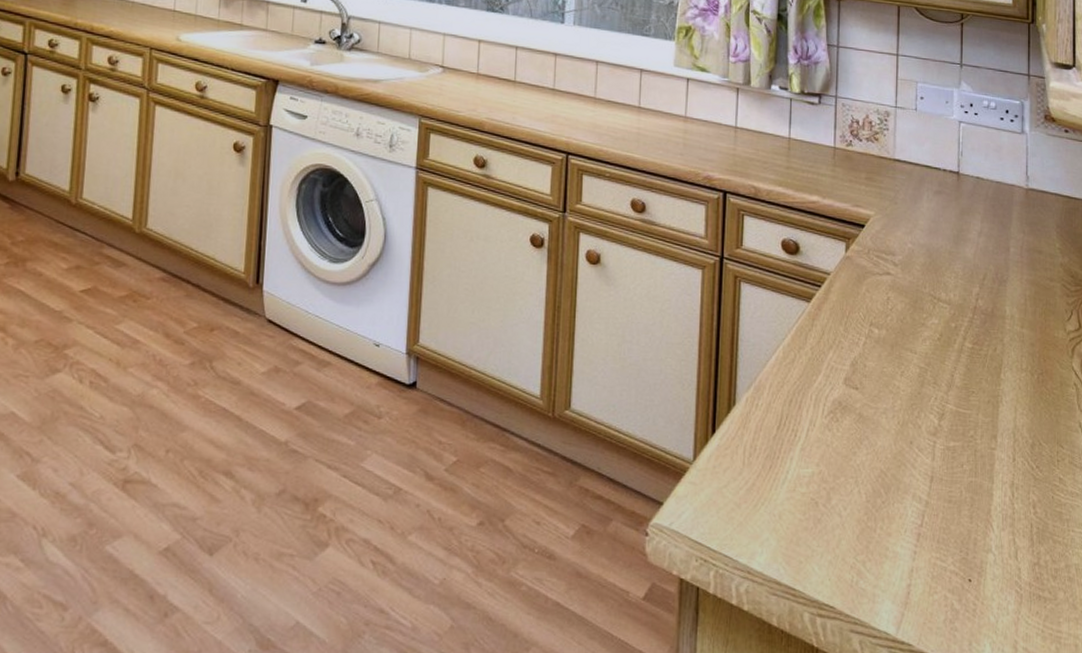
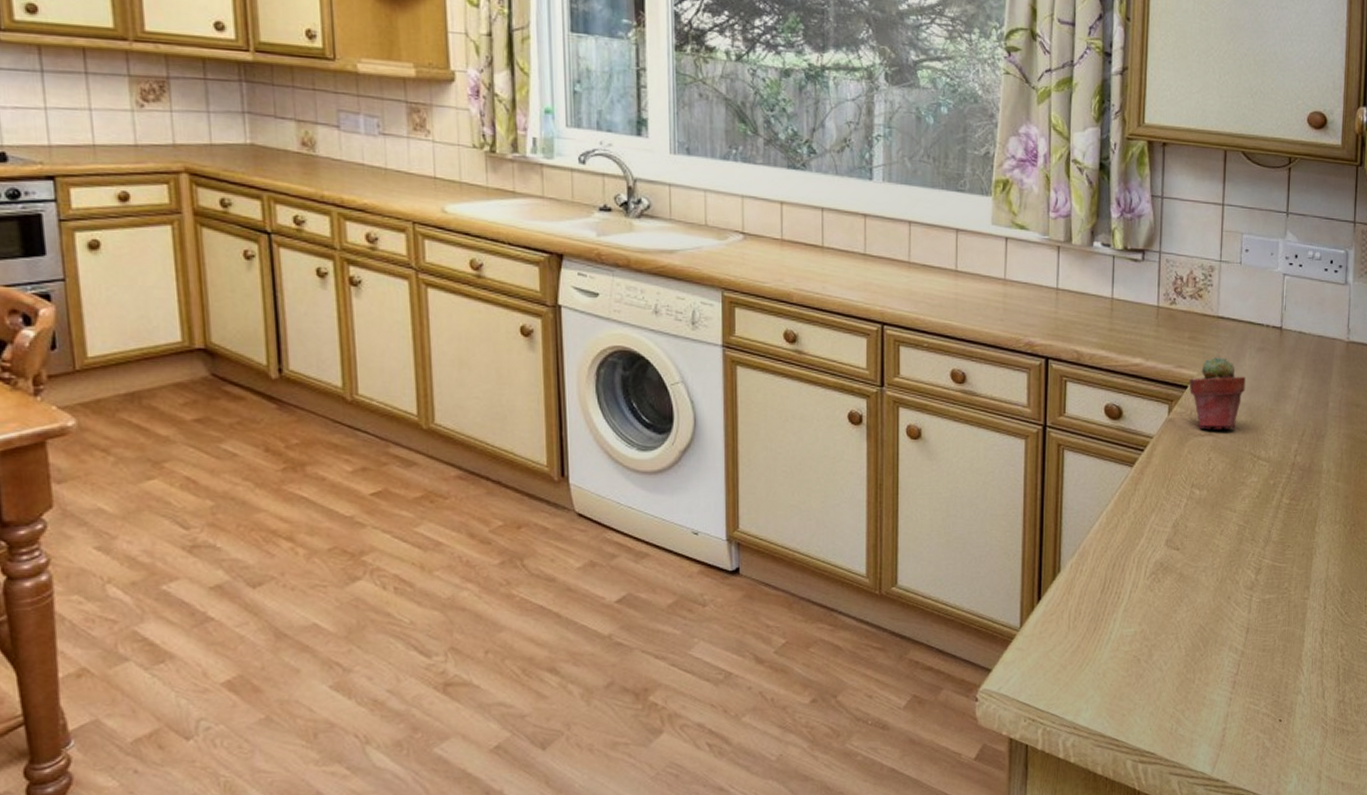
potted succulent: none [866,197,924,270] -> present [1189,356,1246,430]

